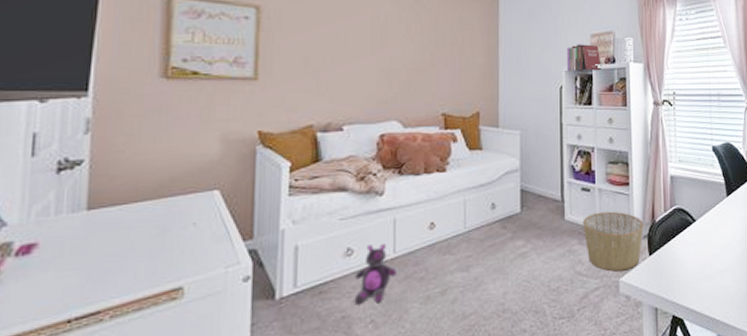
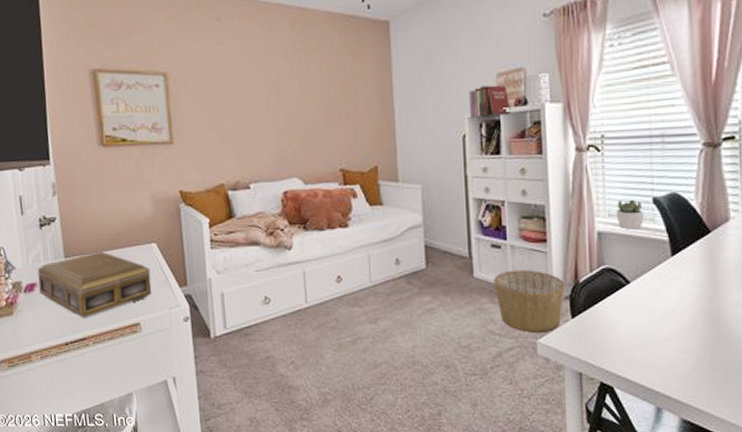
decorative box: none [40,200,207,286] -> present [37,251,152,318]
stuffed animal: present [354,244,398,305] -> none [273,294,311,348]
succulent plant: none [685,147,706,175] -> present [616,199,644,231]

